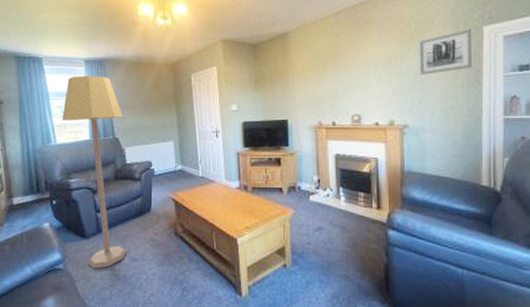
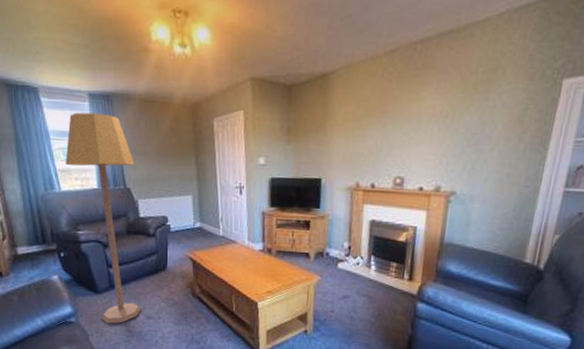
wall art: present [419,29,472,75] -> none [478,82,548,135]

